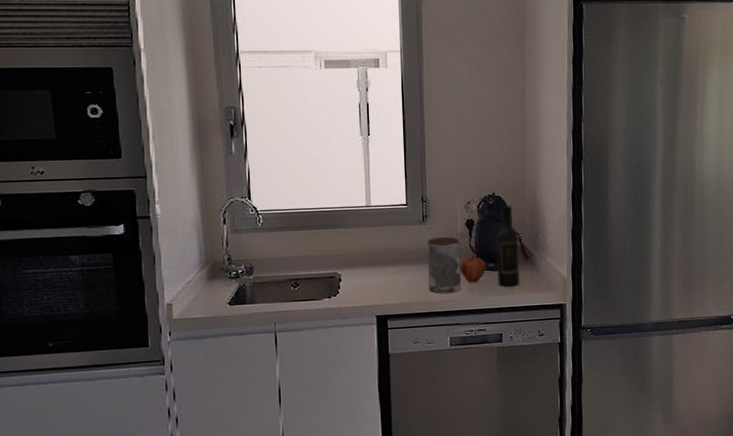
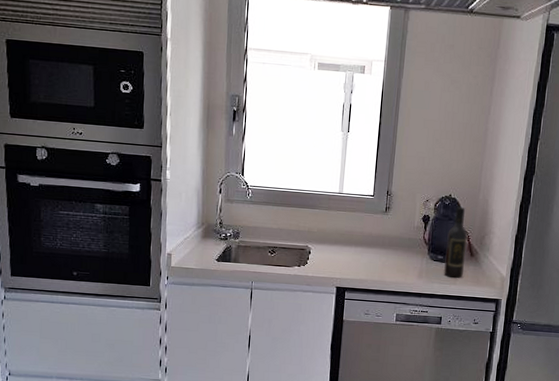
jar: present [426,237,462,293] -> none [383,227,416,276]
fruit: present [460,254,486,283] -> none [412,246,435,271]

